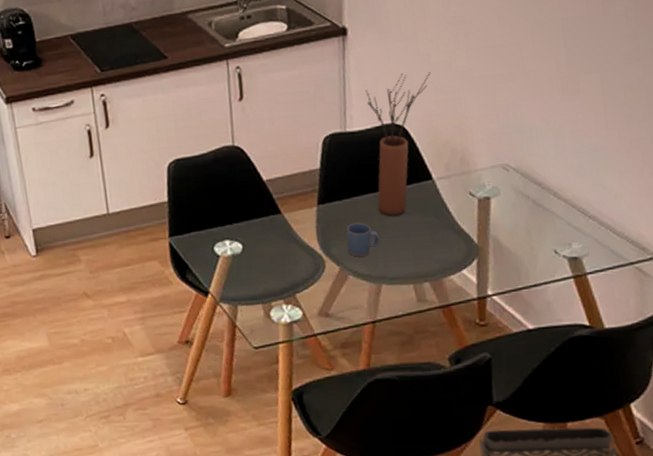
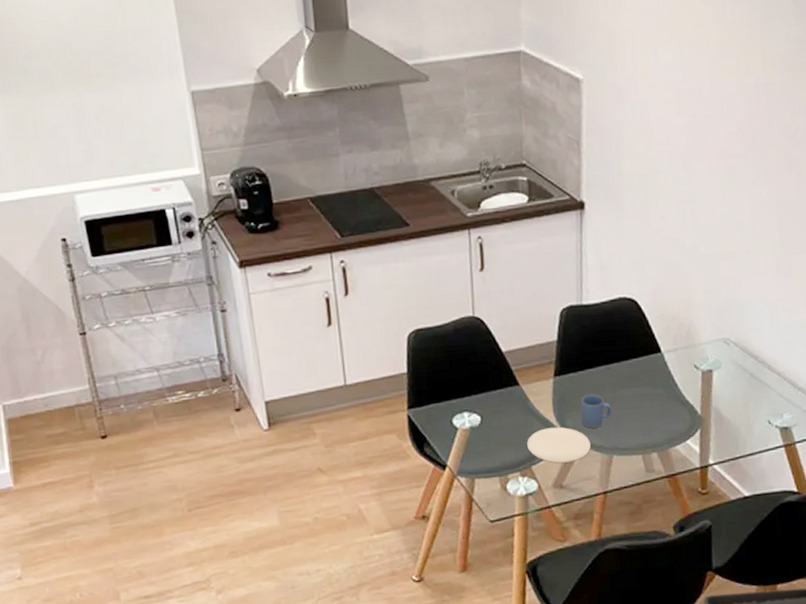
plate: none [290,255,358,292] -> present [527,426,591,463]
vase: present [365,72,431,216] -> none [600,248,661,388]

